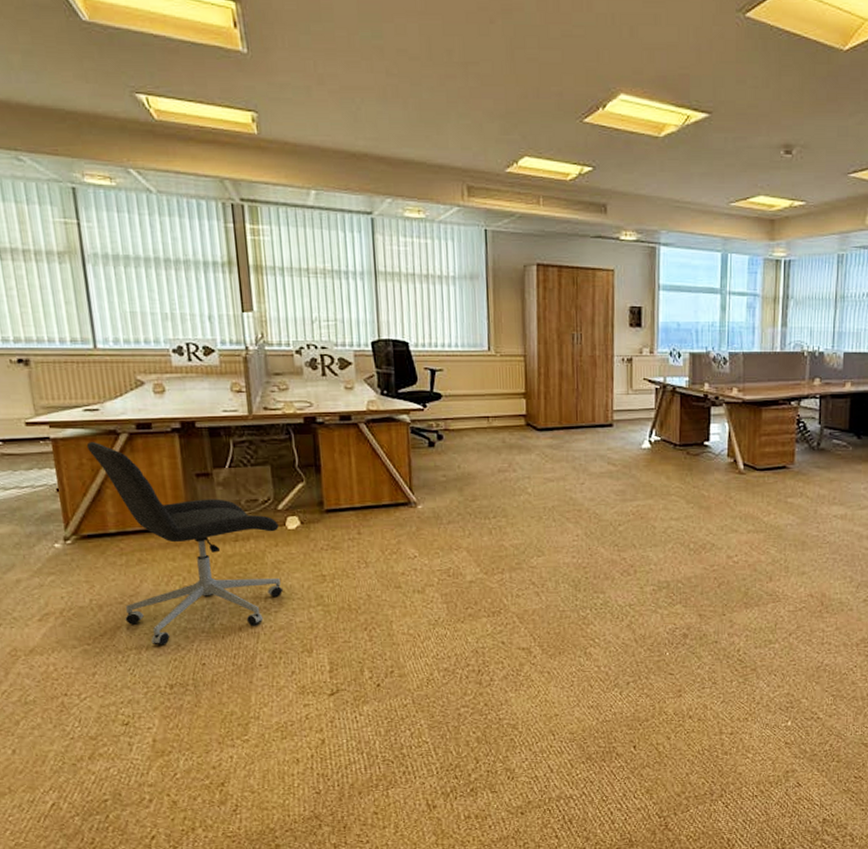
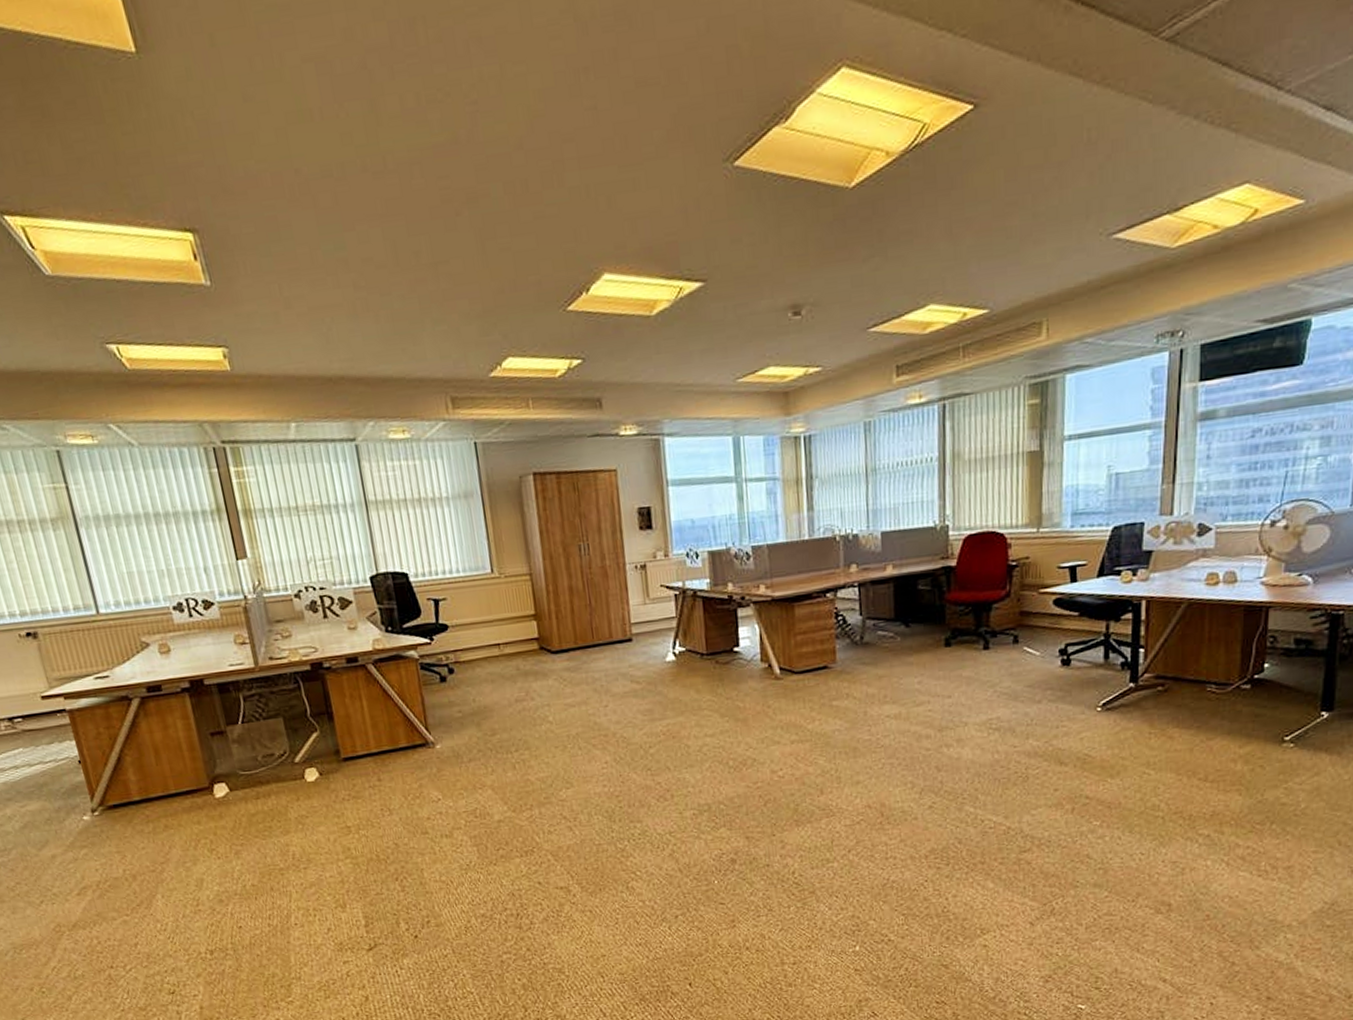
office chair: present [86,441,284,646] -> none [101,709,310,912]

